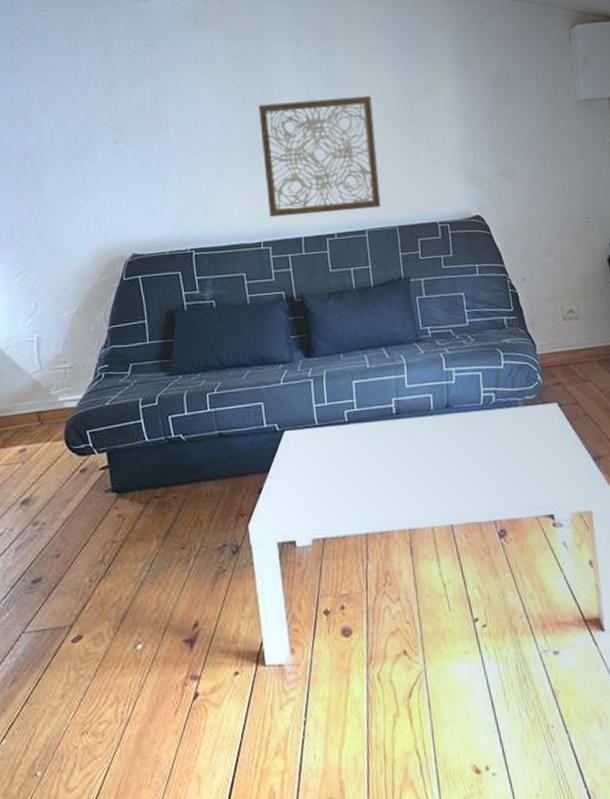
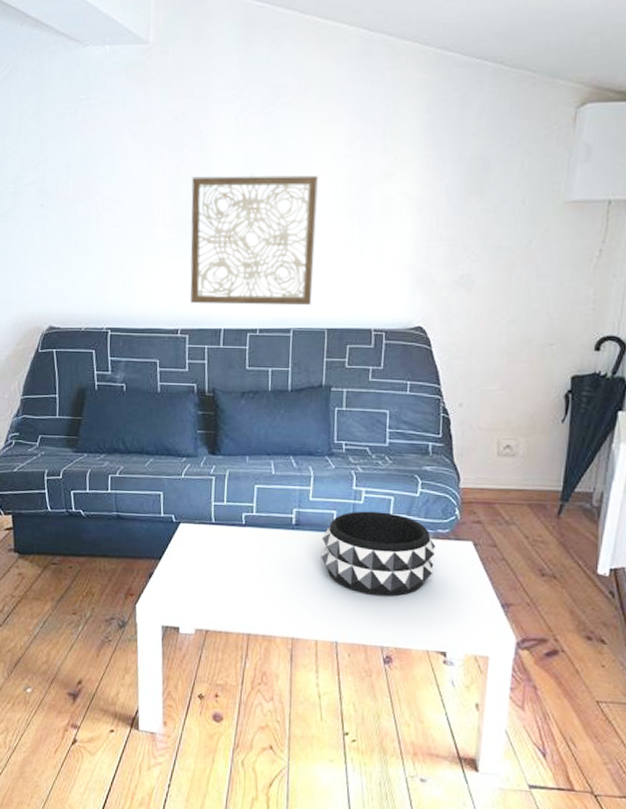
decorative bowl: none [422,388,529,471] -> present [321,511,436,597]

